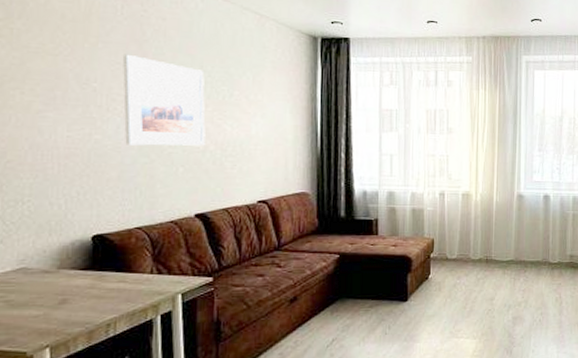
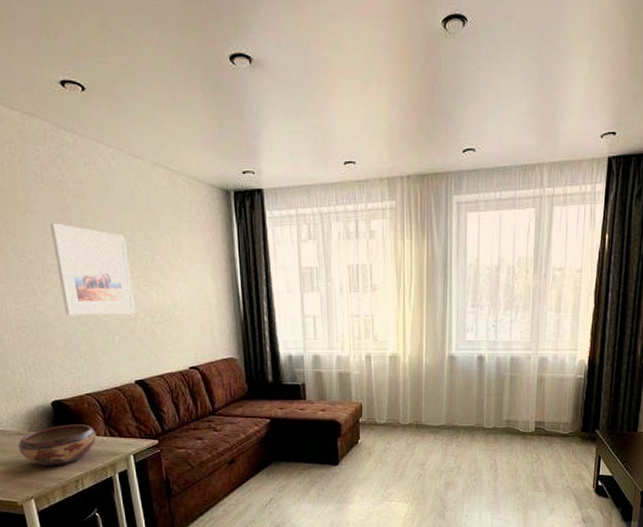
decorative bowl: none [41,261,141,309] -> present [18,424,97,467]

